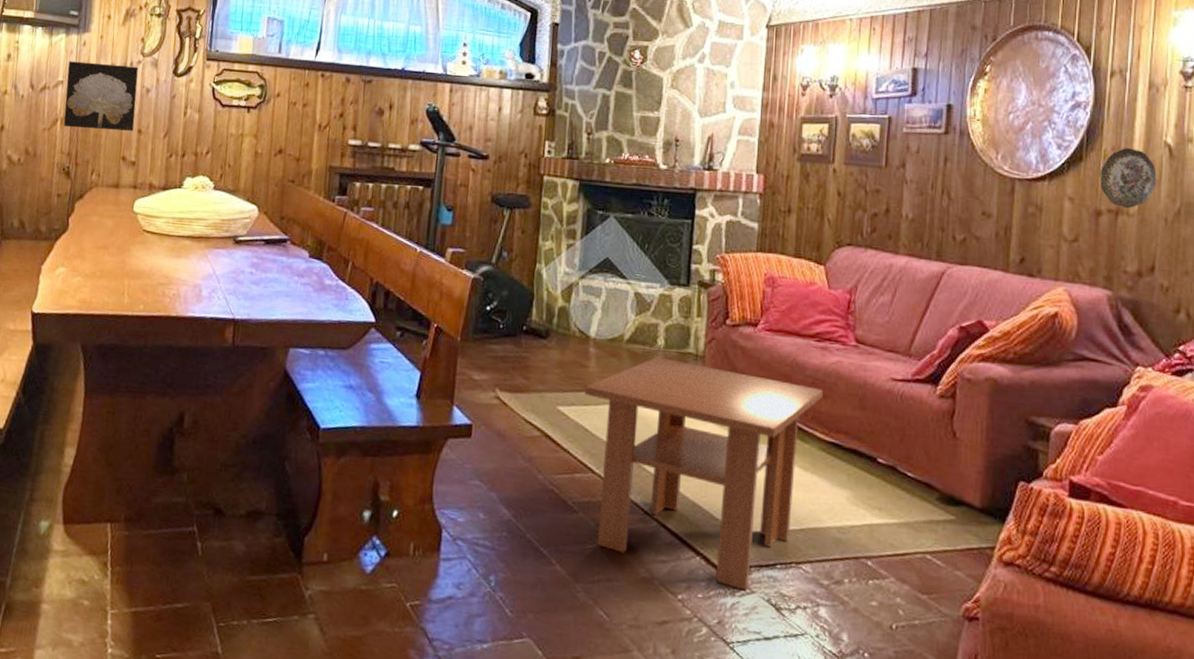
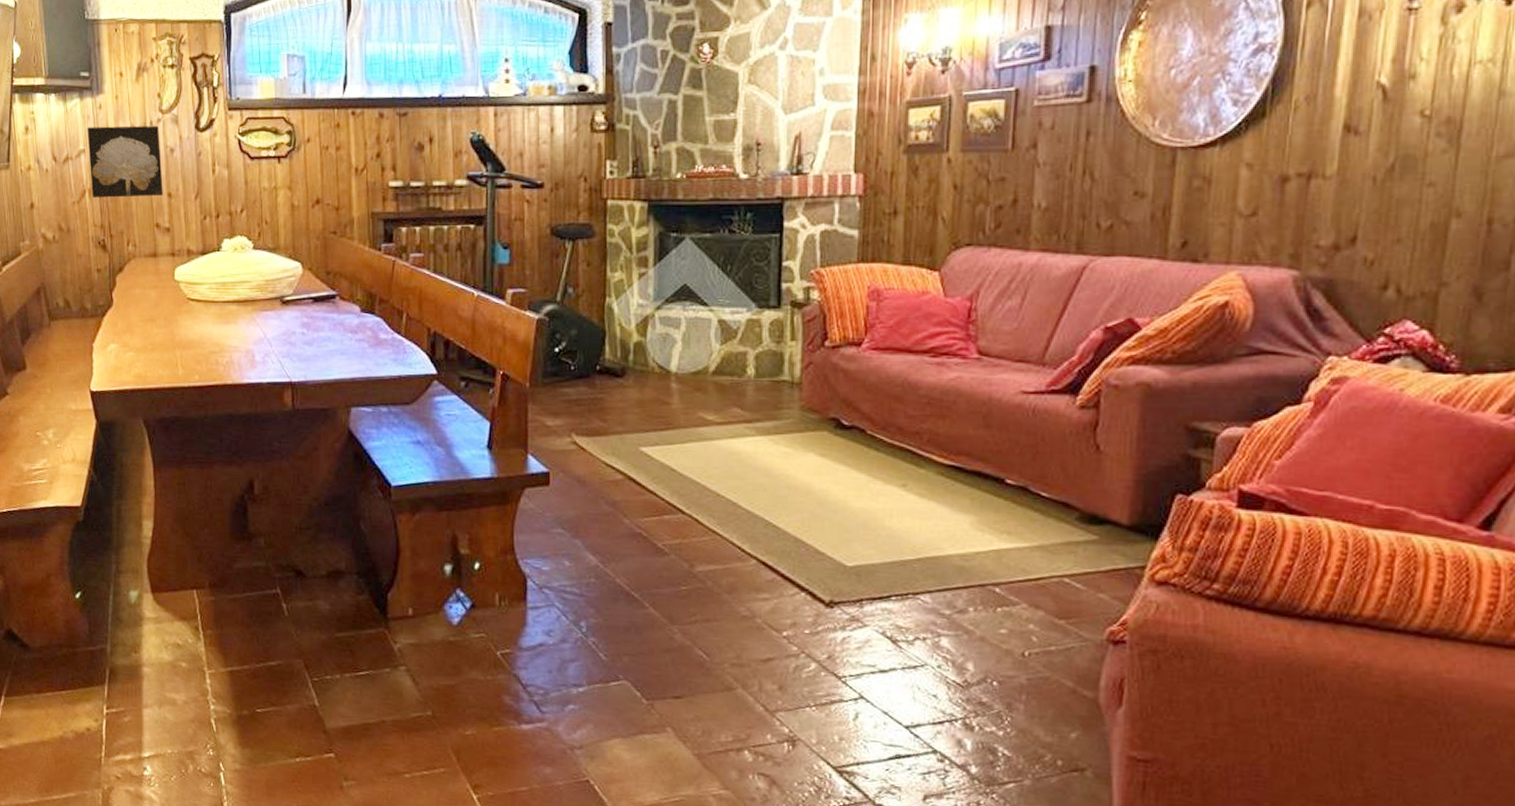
coffee table: present [584,356,824,591] -> none [669,387,941,625]
decorative plate: present [1100,148,1157,209] -> none [1288,95,1364,170]

